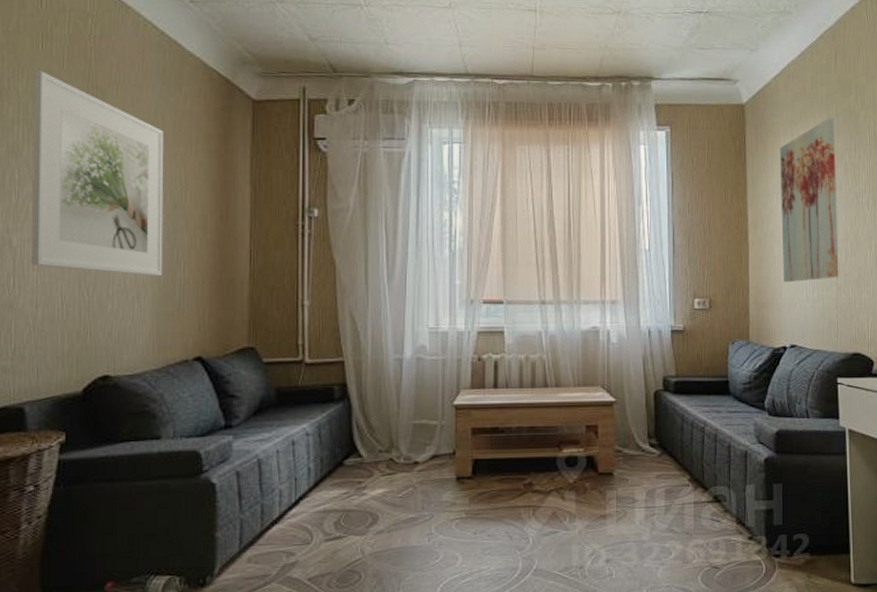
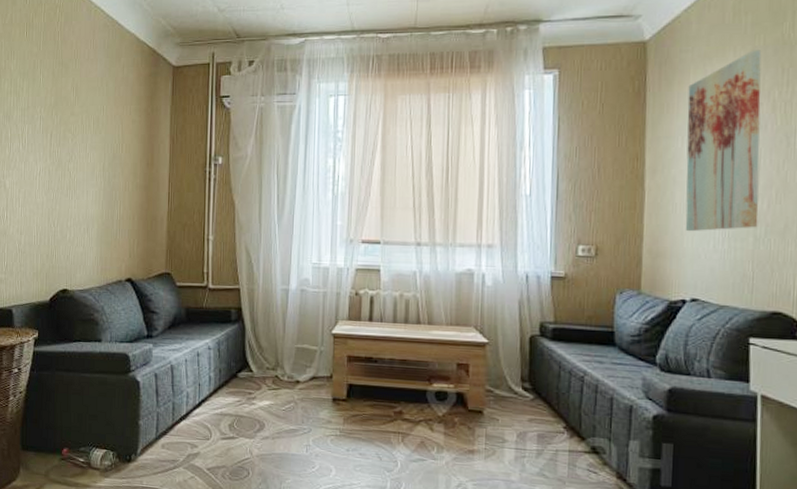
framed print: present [32,71,164,277] -> none [18,53,108,213]

